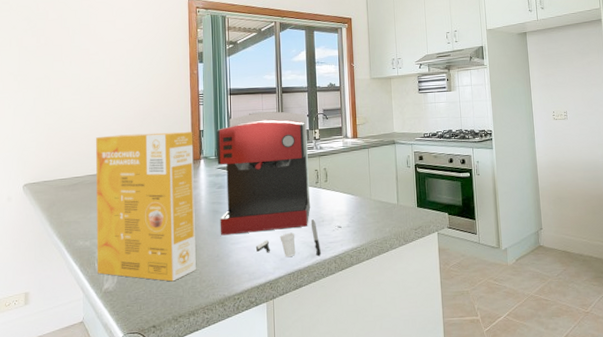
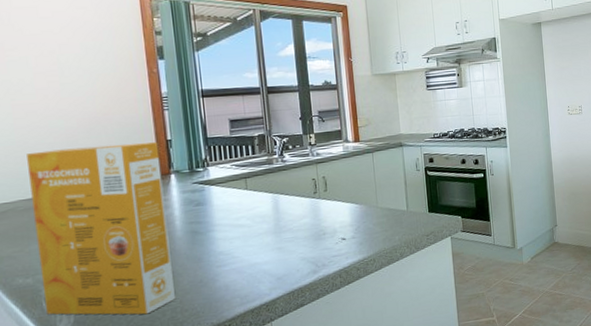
coffee maker: present [216,111,311,236] -> none [188,115,309,259]
cup: present [255,219,321,258] -> none [246,233,324,277]

